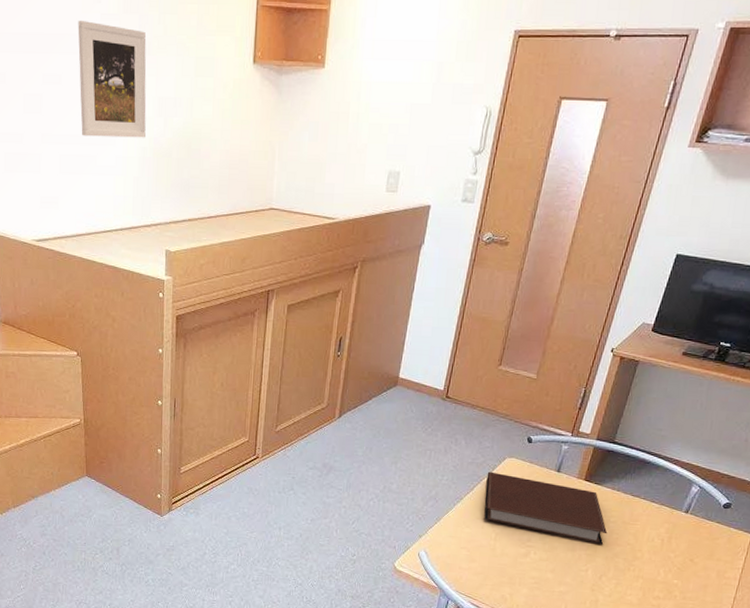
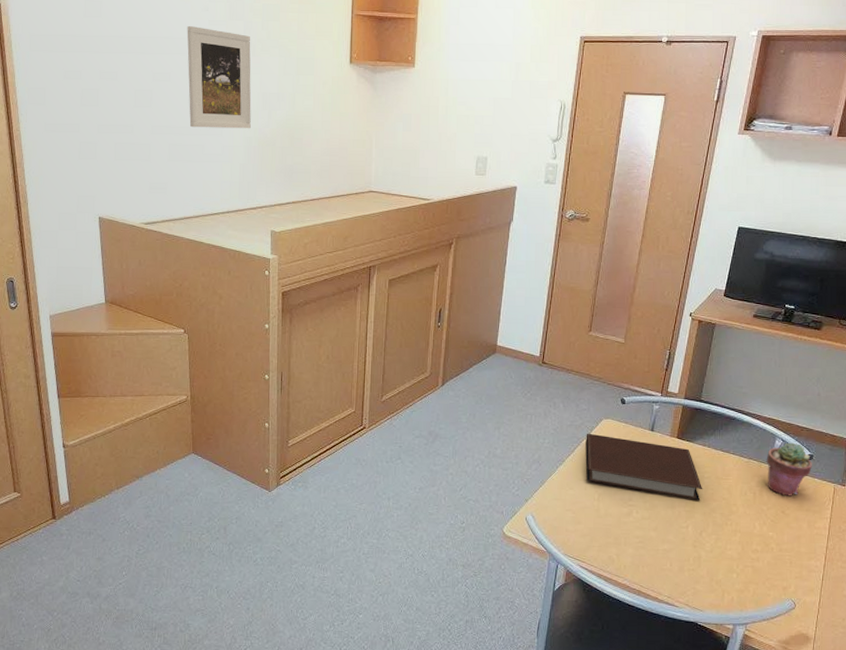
potted succulent: none [678,489,730,545] -> present [766,442,812,496]

